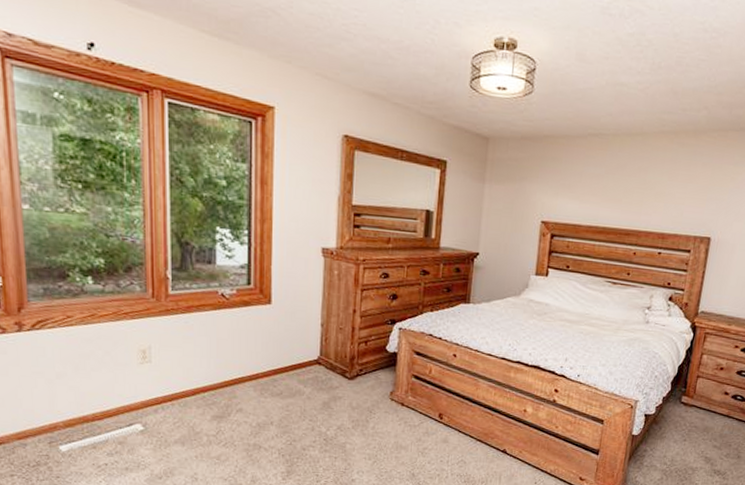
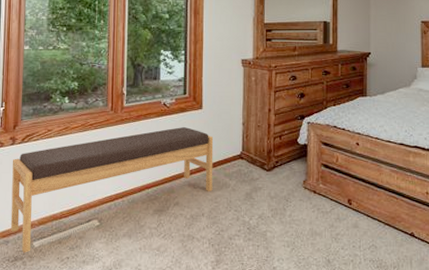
bench: none [22,323,285,458] -> present [10,127,214,253]

